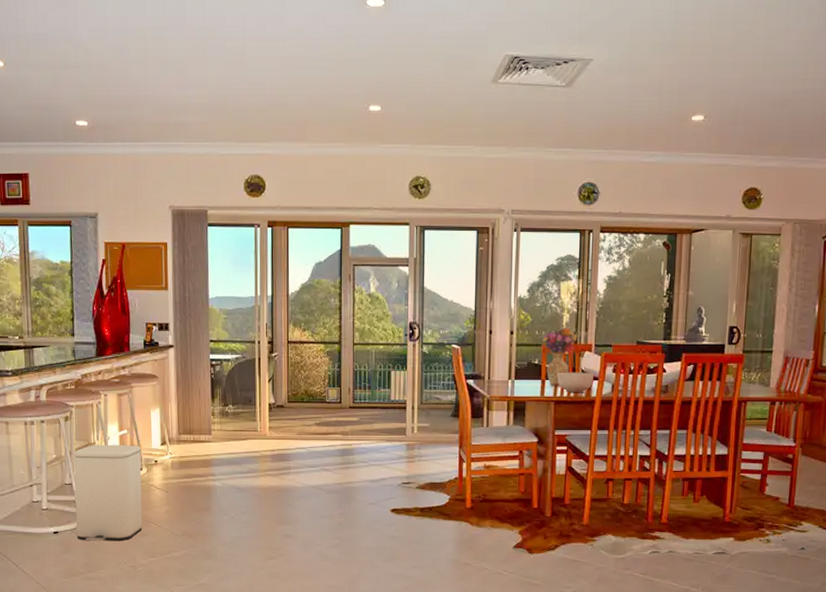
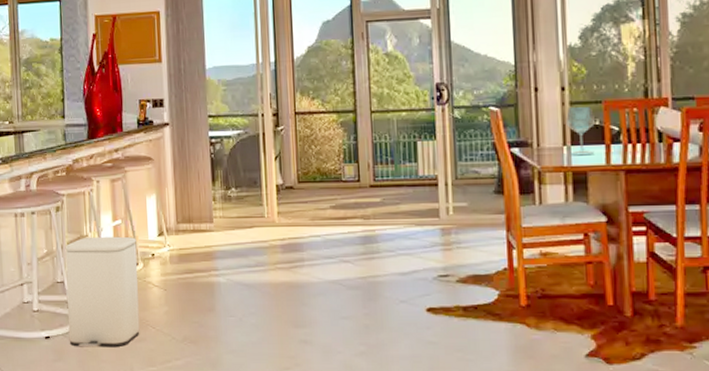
wine glass: none [511,348,535,388] -> present [565,106,595,156]
flower arrangement: present [542,323,578,387] -> none [603,74,649,153]
bowl: present [557,372,595,392] -> none [625,132,675,158]

